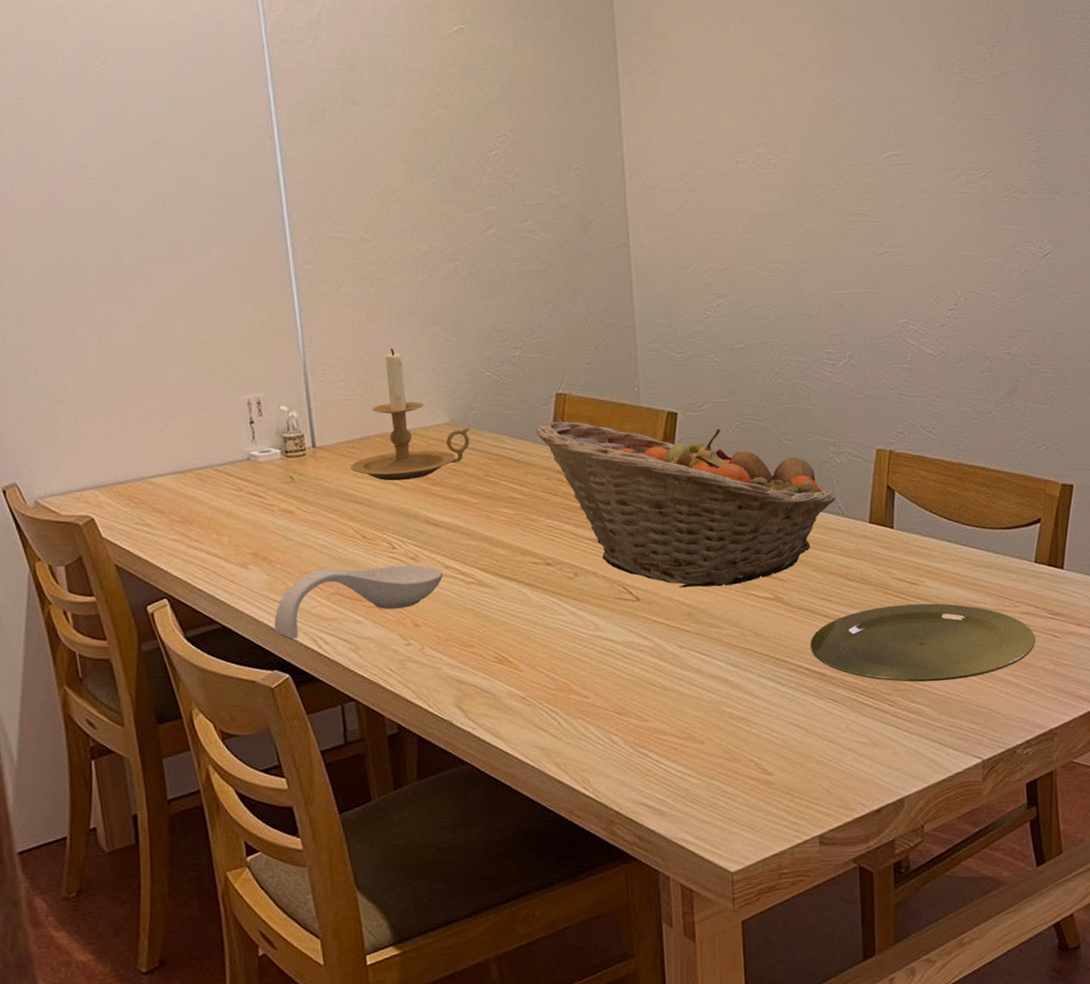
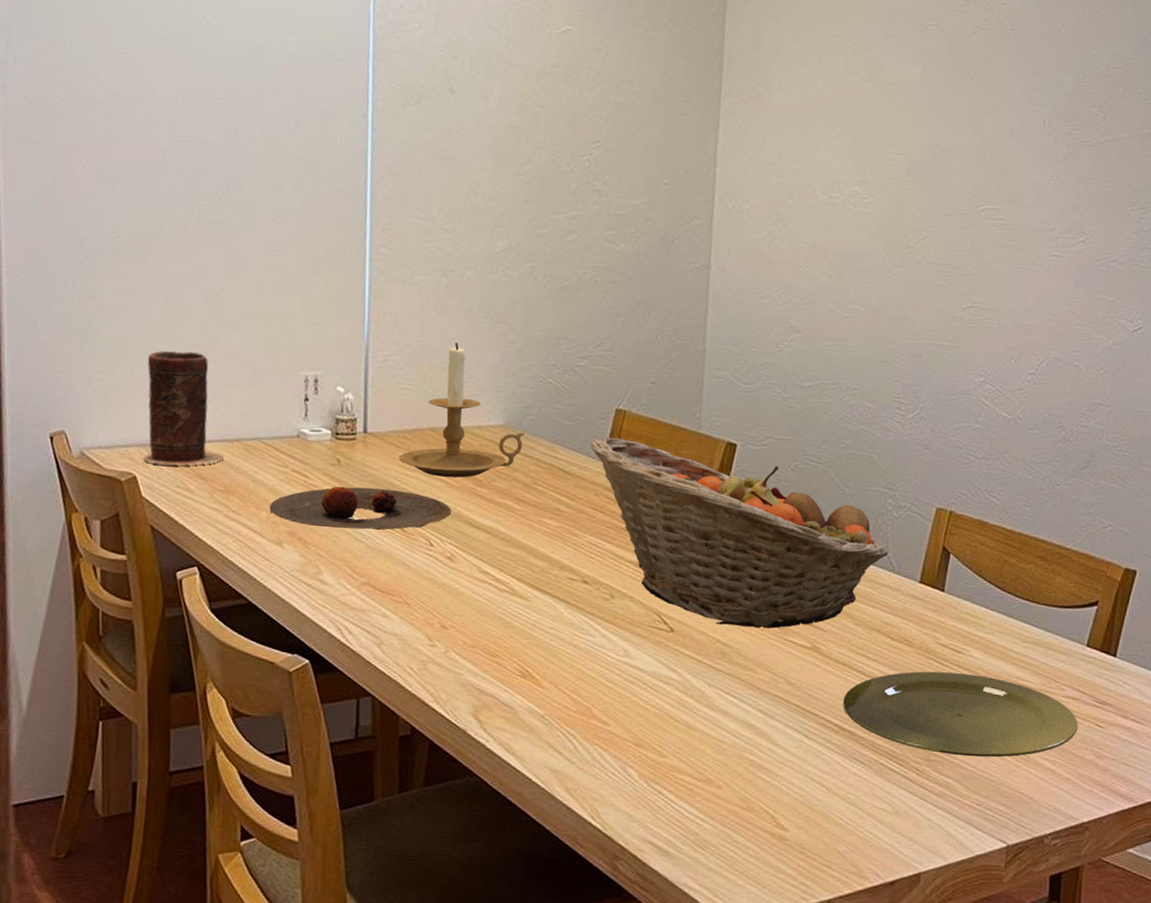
vase: none [88,390,178,504] -> present [143,351,224,466]
plate: none [230,499,409,545] -> present [269,486,451,530]
spoon rest: present [274,565,443,639] -> none [300,557,477,625]

